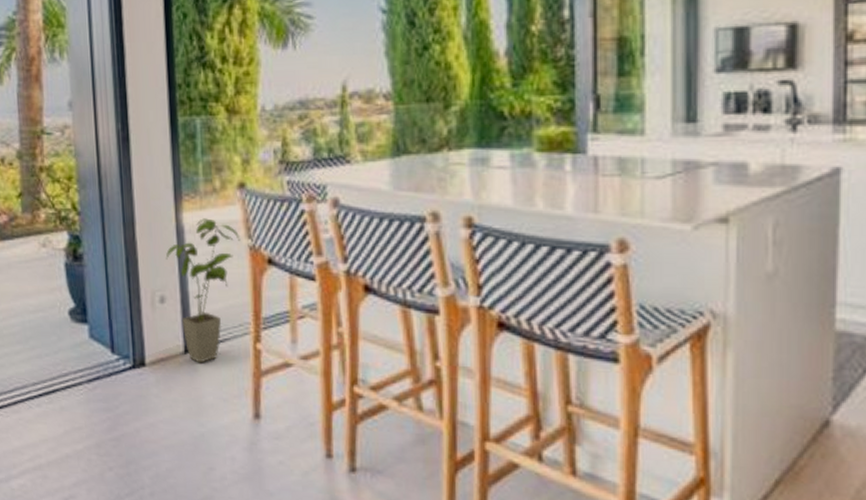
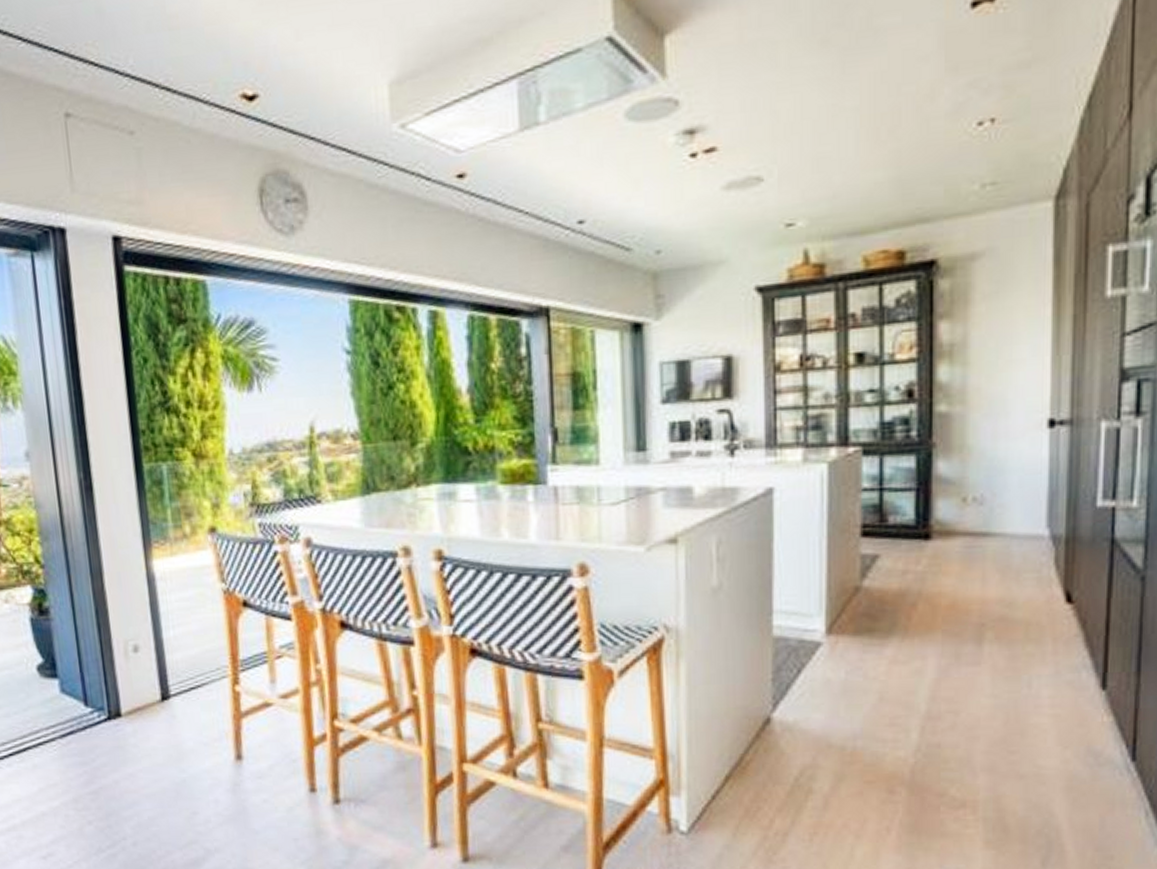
house plant: present [165,218,241,363] -> none [137,564,214,710]

